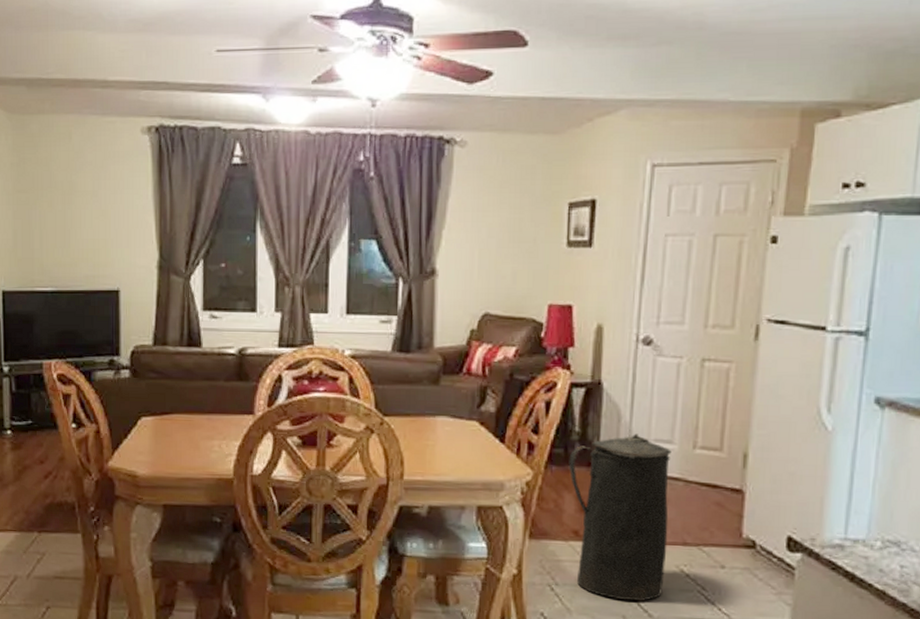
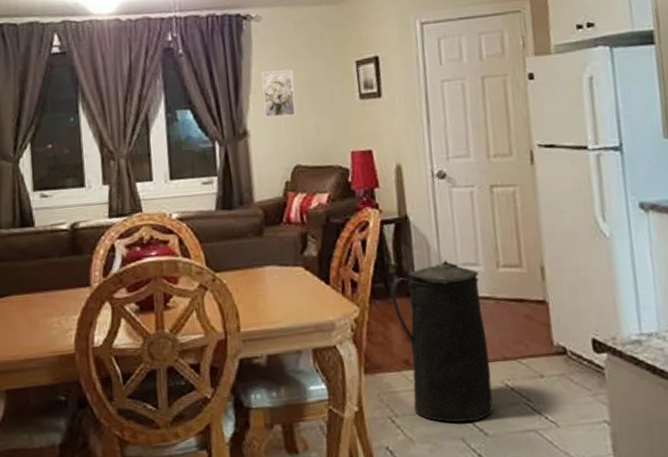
wall art: none [456,204,495,259] -> present [261,69,296,119]

